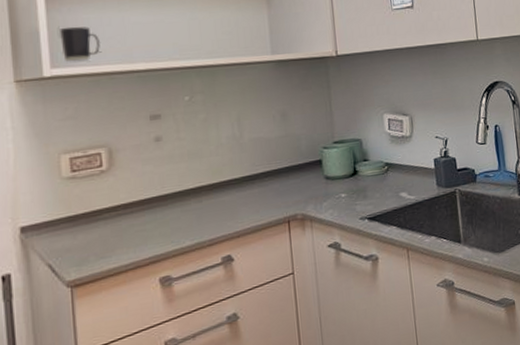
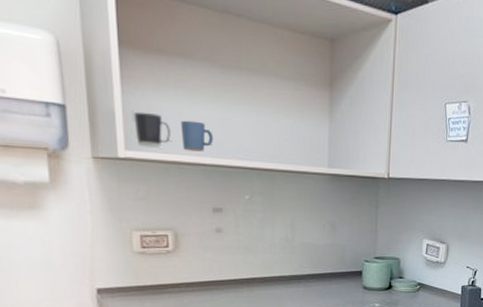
mug: none [111,27,147,60] -> present [181,120,214,152]

